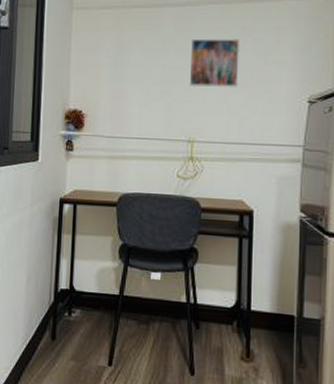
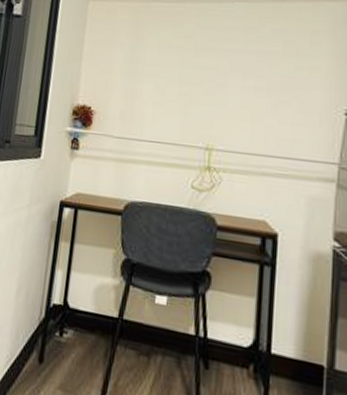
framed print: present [189,37,241,88] -> none [209,37,269,94]

